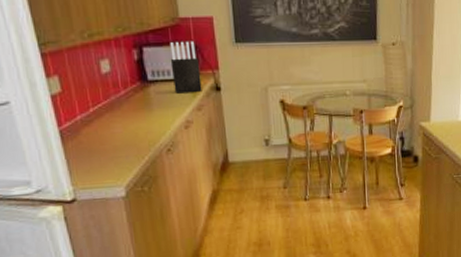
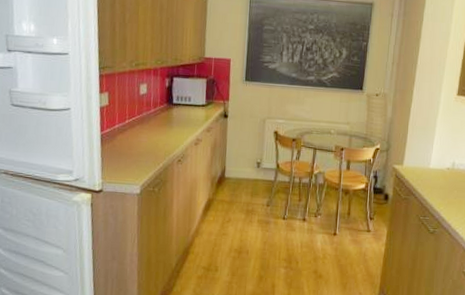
knife block: present [170,40,202,94] -> none [192,76,215,117]

